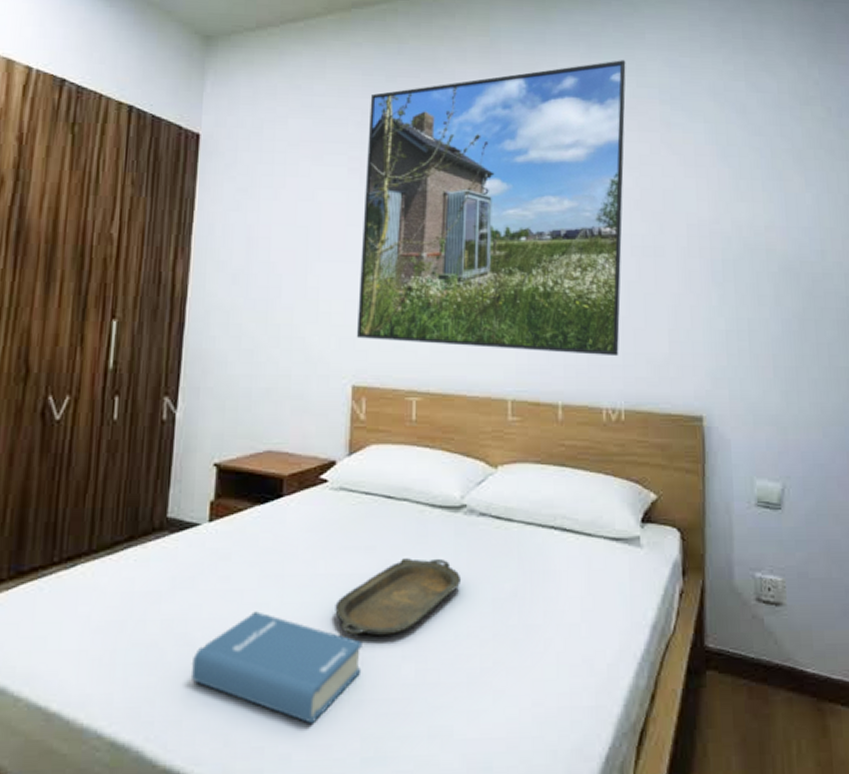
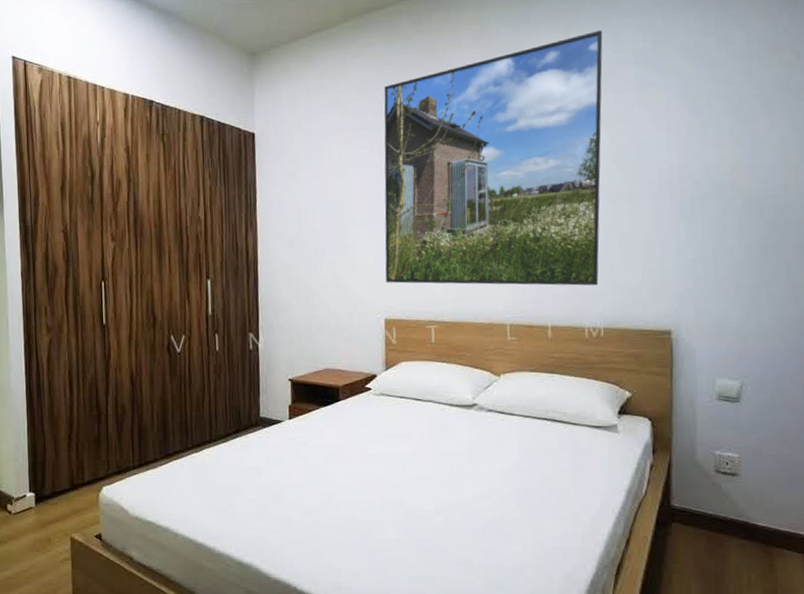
hardback book: present [191,611,362,724] -> none [286,480,405,554]
serving tray: present [335,558,460,637] -> none [383,442,475,497]

